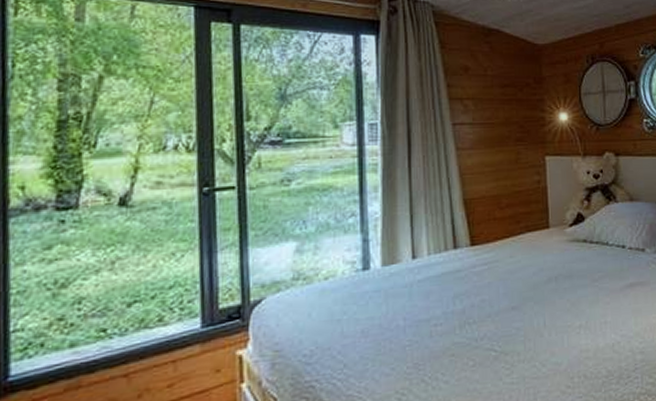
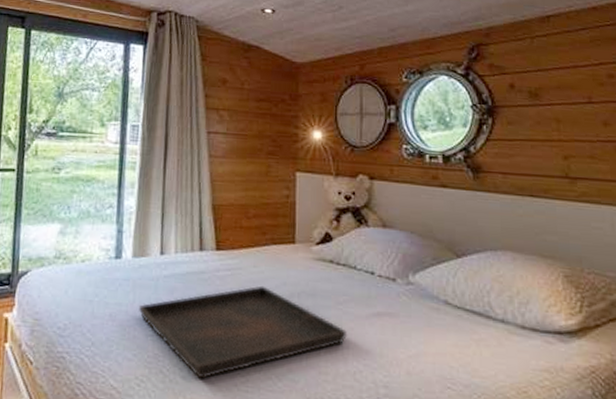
serving tray: none [394,275,605,380] -> present [139,285,348,379]

